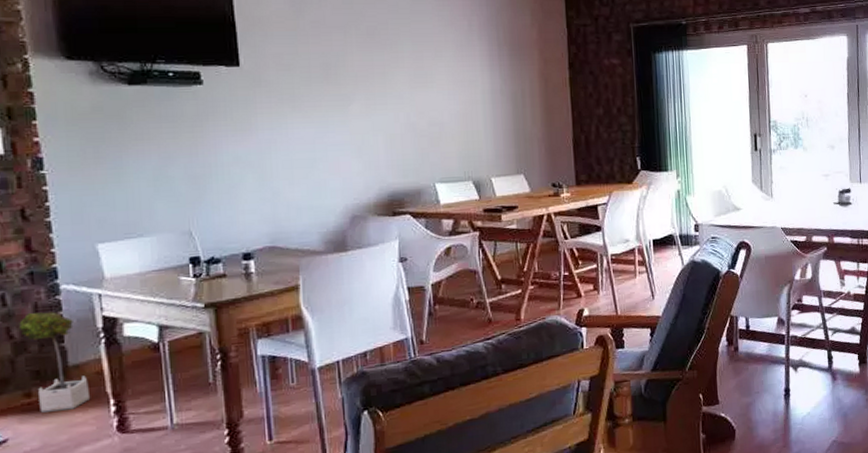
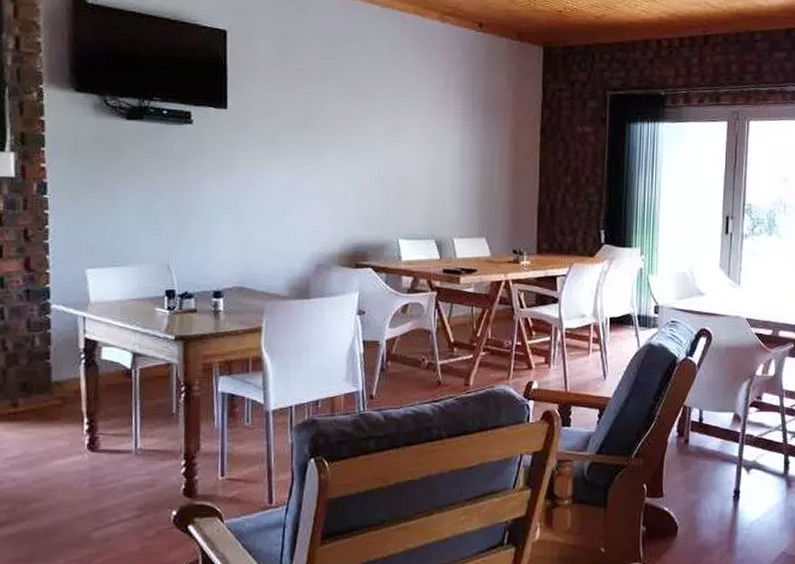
potted tree: present [19,312,91,413] -> none [13,327,68,423]

